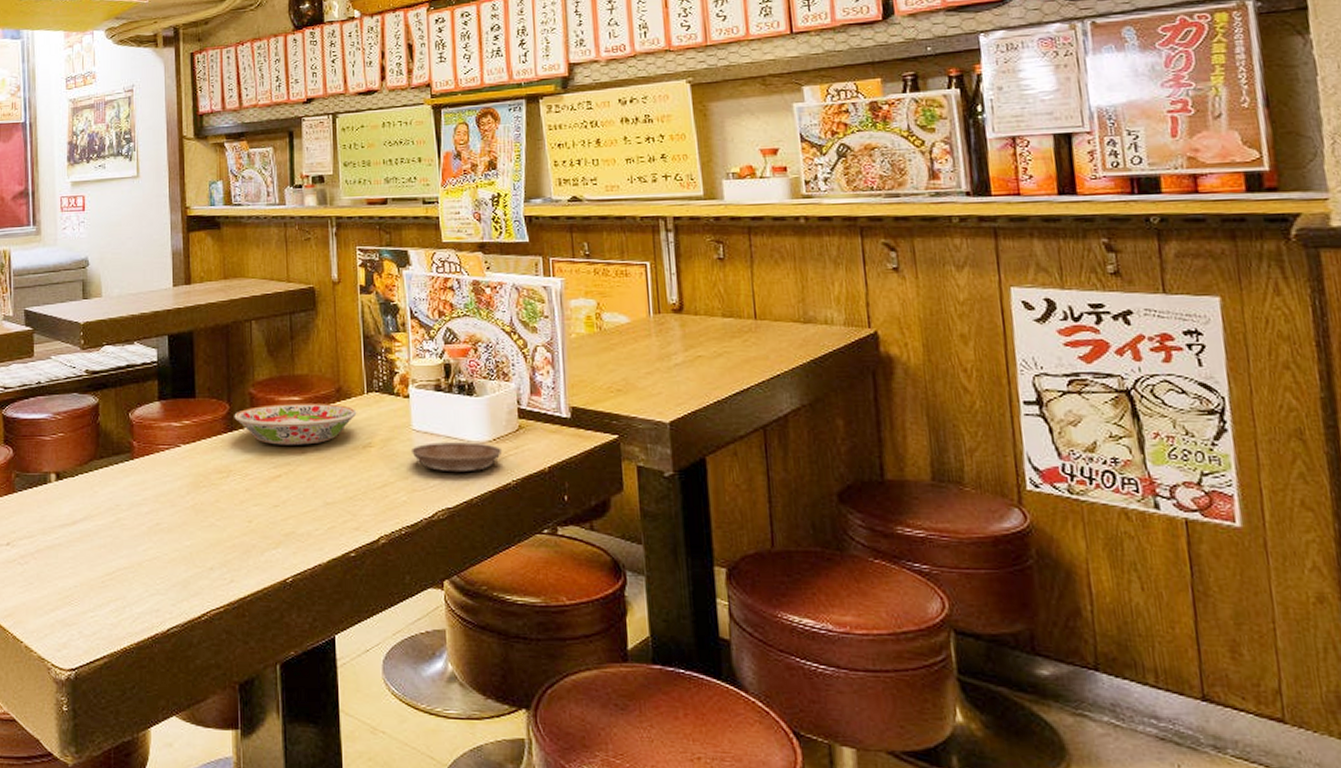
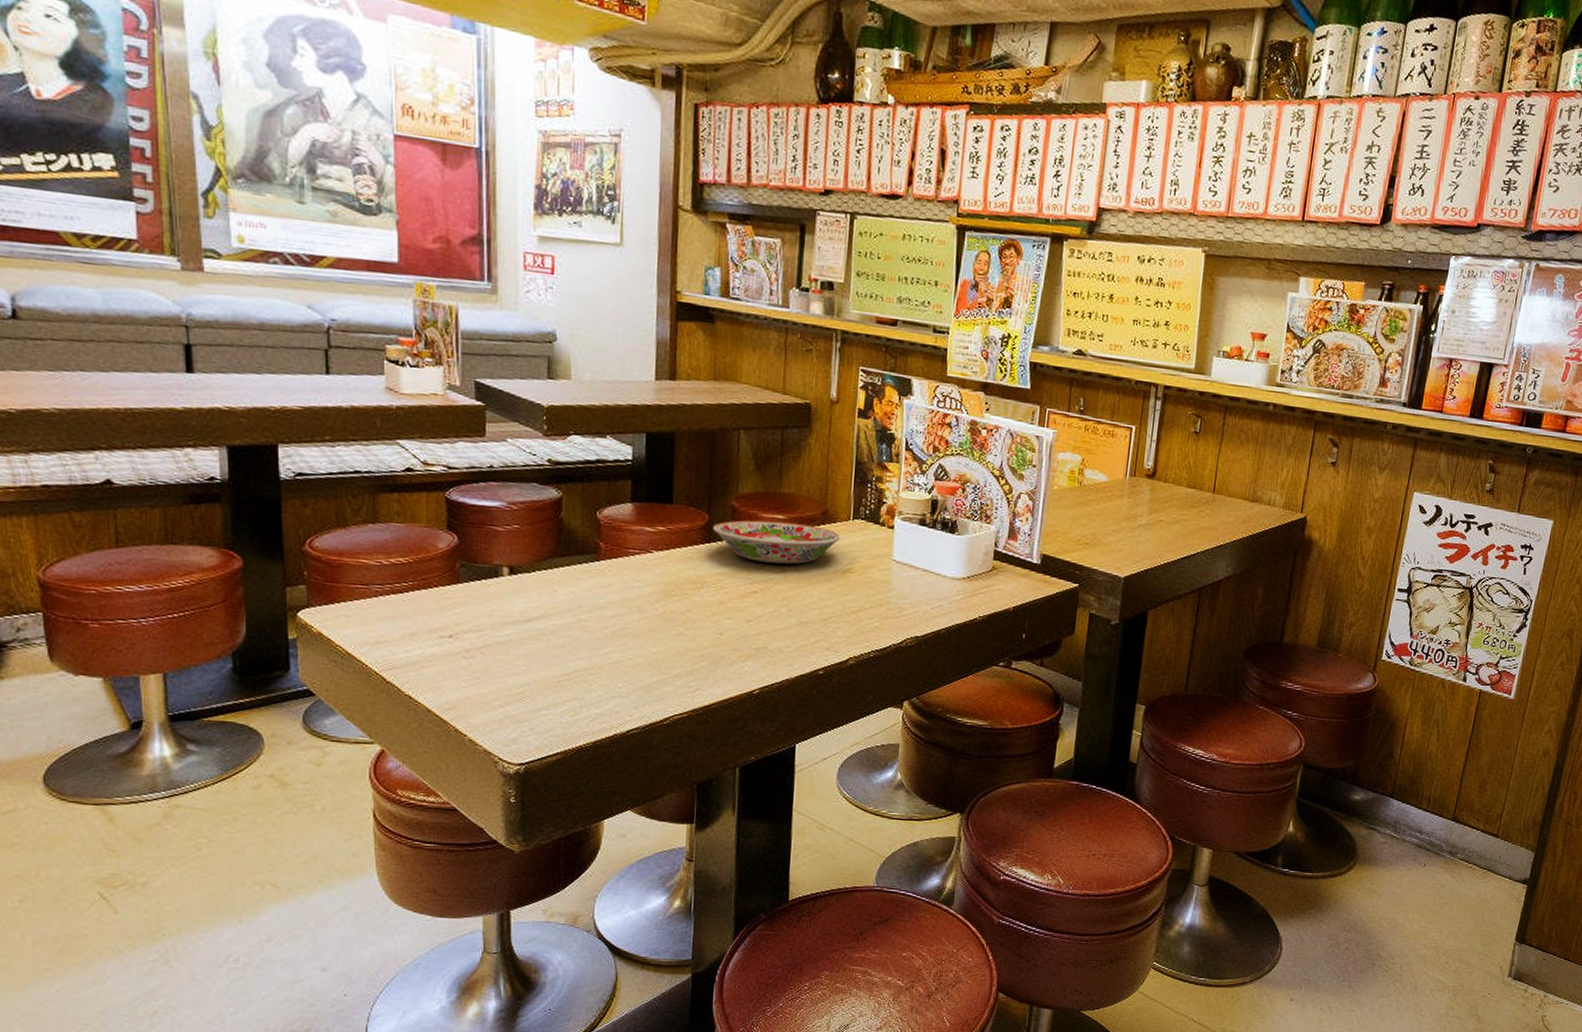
saucer: present [410,442,503,473] -> none [888,574,975,605]

